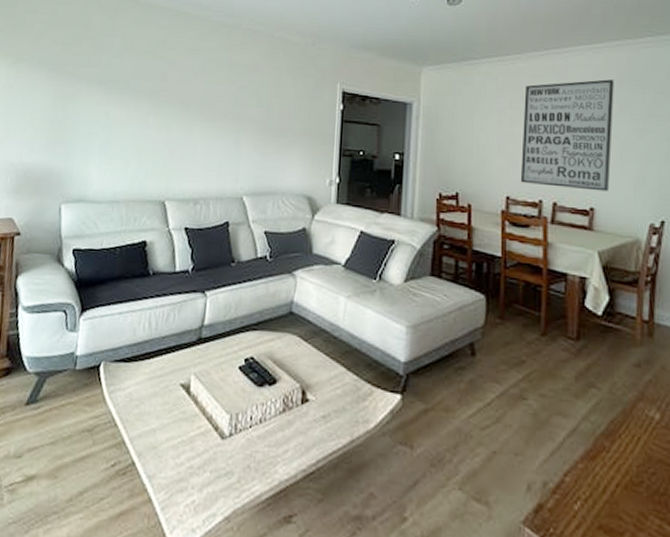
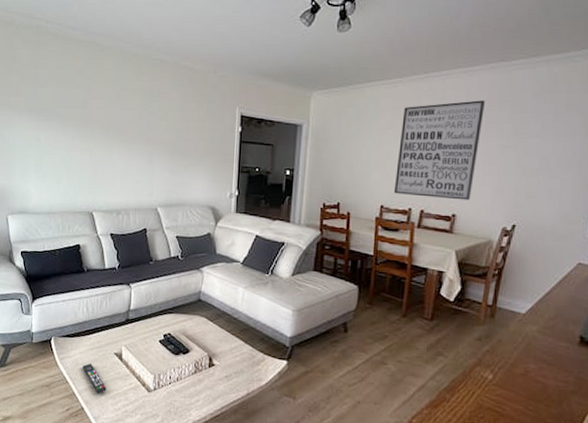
remote control: none [137,399,168,442] -> present [82,363,107,394]

